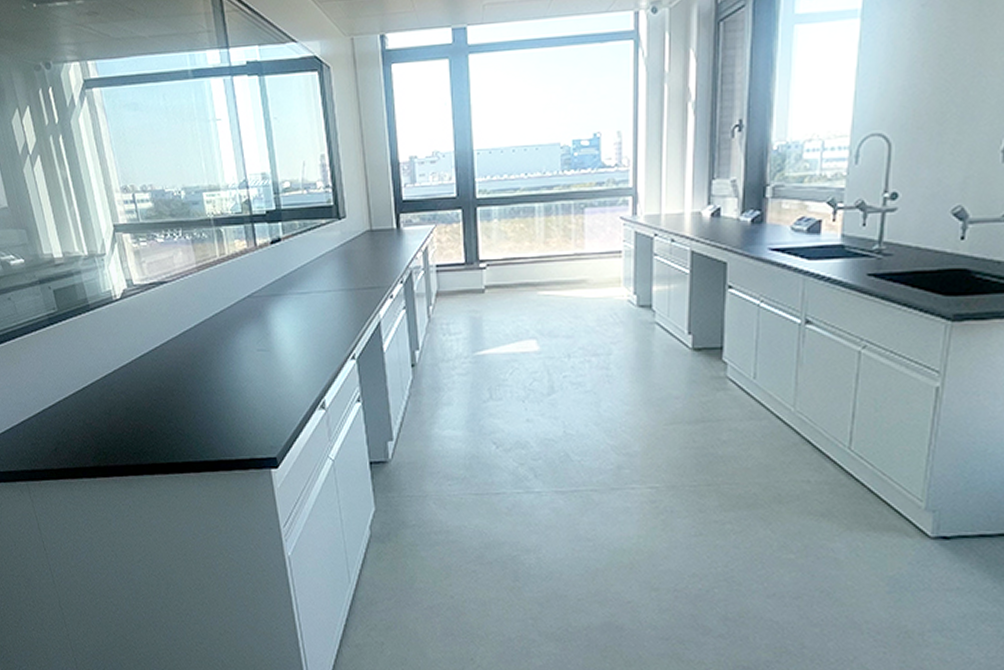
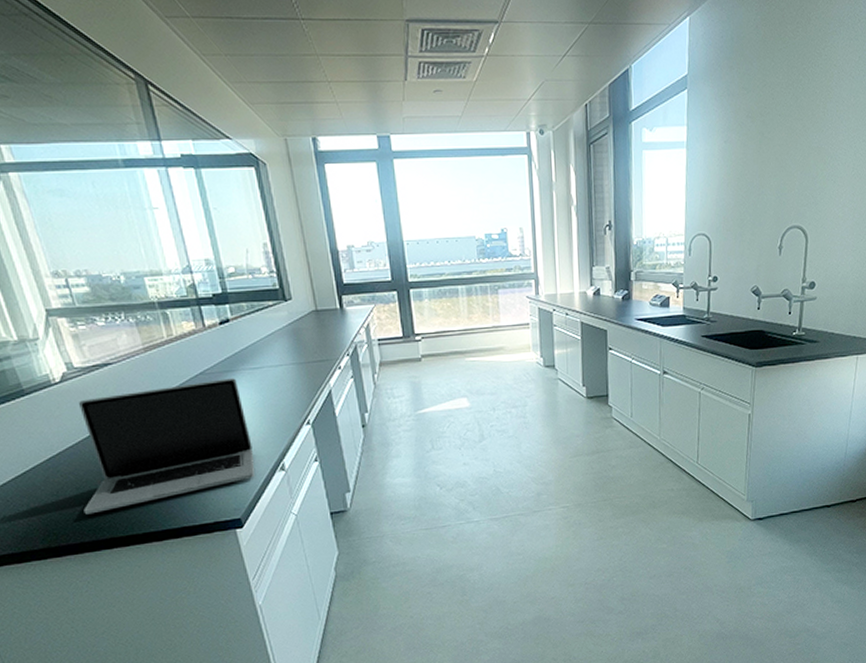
laptop: none [131,303,294,437] -> present [79,378,255,515]

